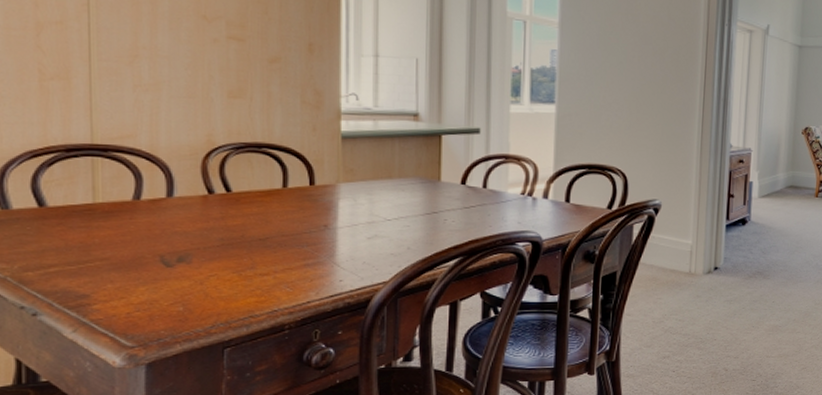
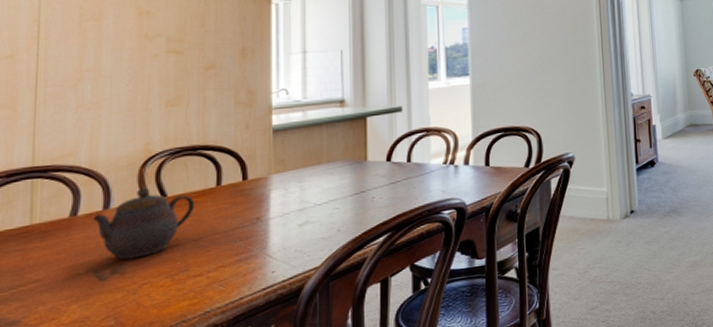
teapot: none [156,181,261,250] -> present [93,188,195,260]

